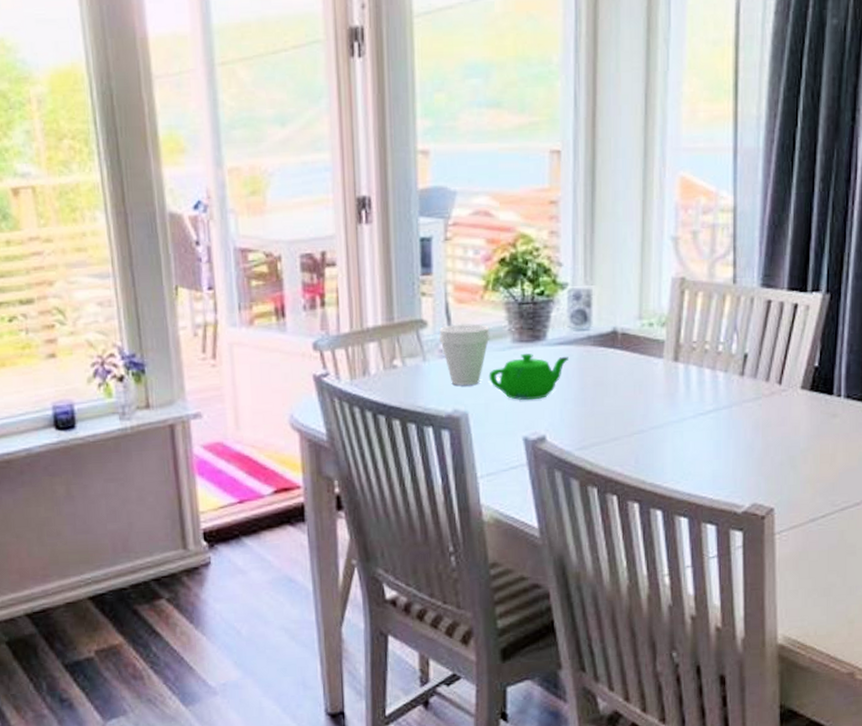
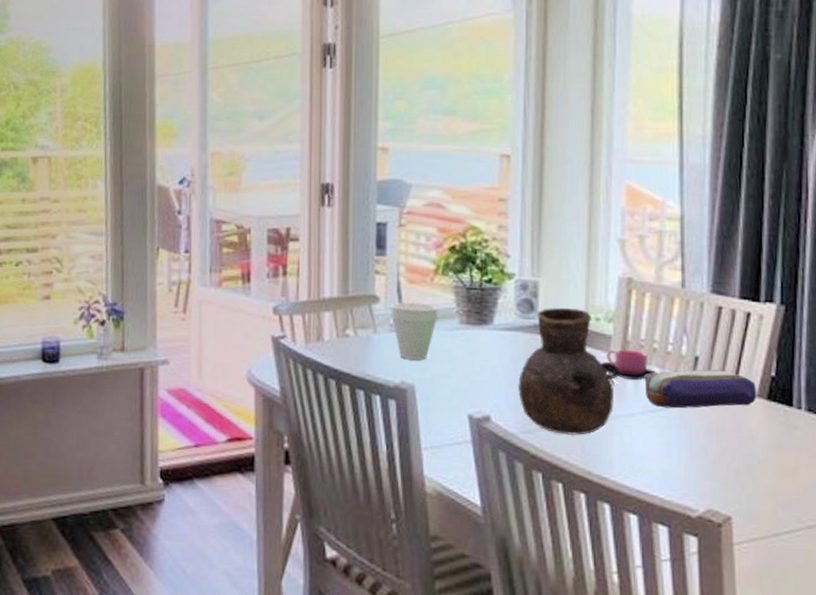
teapot: present [489,354,569,401] -> none [436,336,515,380]
vase: none [572,315,672,447] -> present [517,307,620,435]
cup: none [657,352,709,385] -> present [604,349,658,381]
pencil case: none [697,365,801,409] -> present [645,369,757,409]

